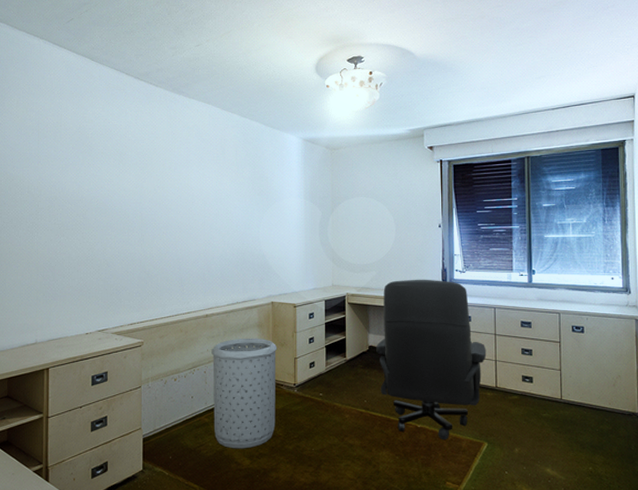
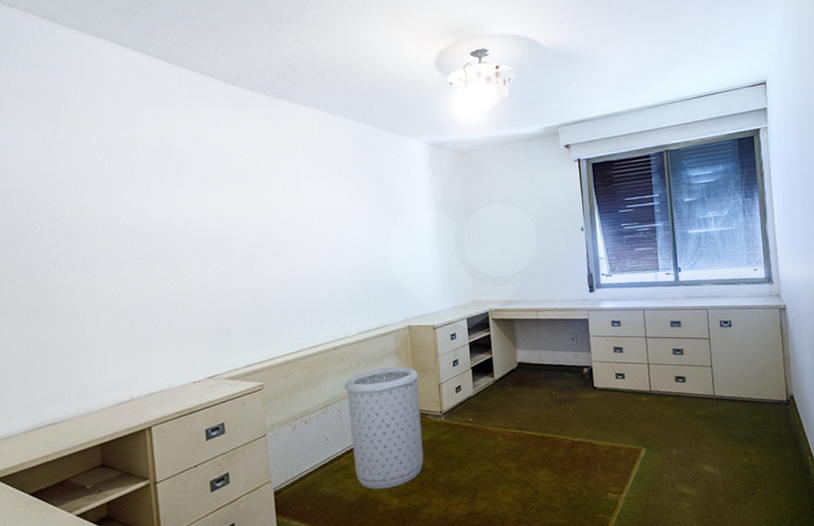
office chair: present [376,279,487,441] -> none [525,286,639,452]

